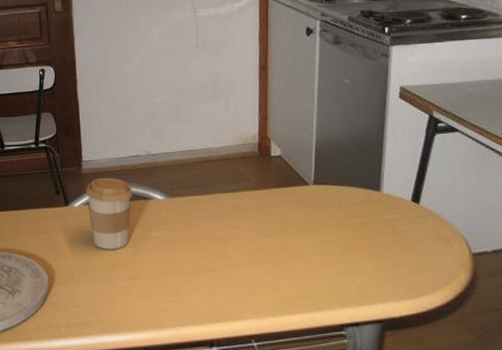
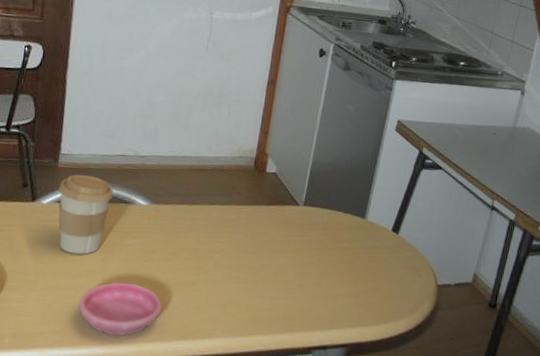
saucer: none [118,272,193,322] -> present [78,282,162,337]

